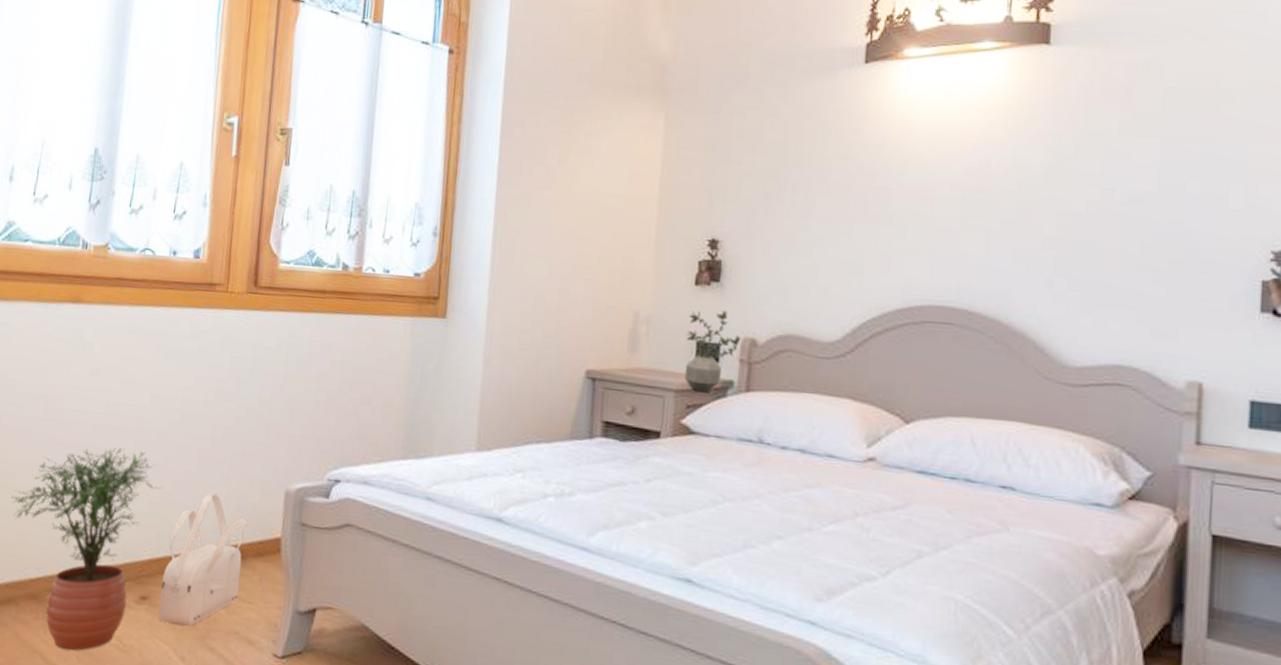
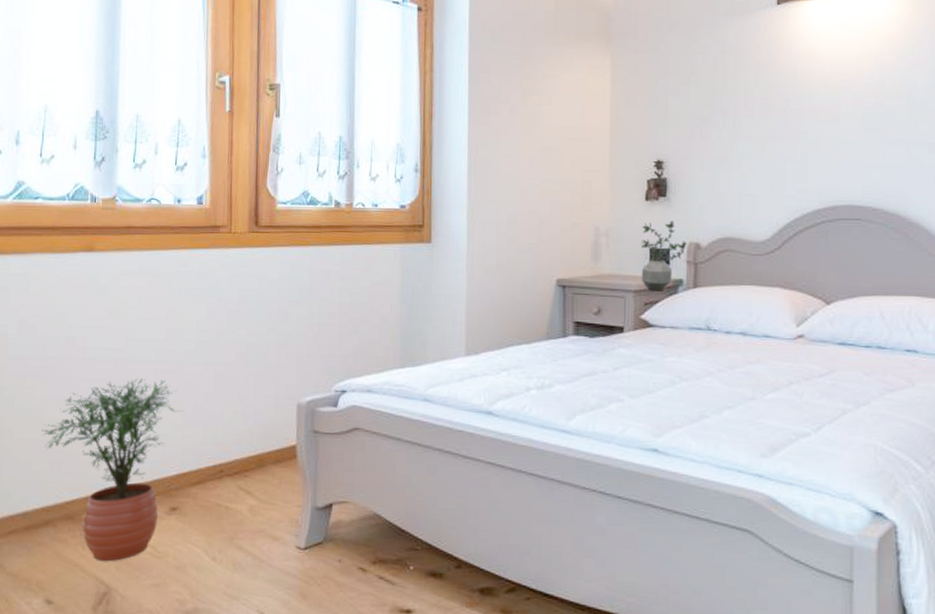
handbag: present [158,492,247,626] -> none [189,411,264,530]

